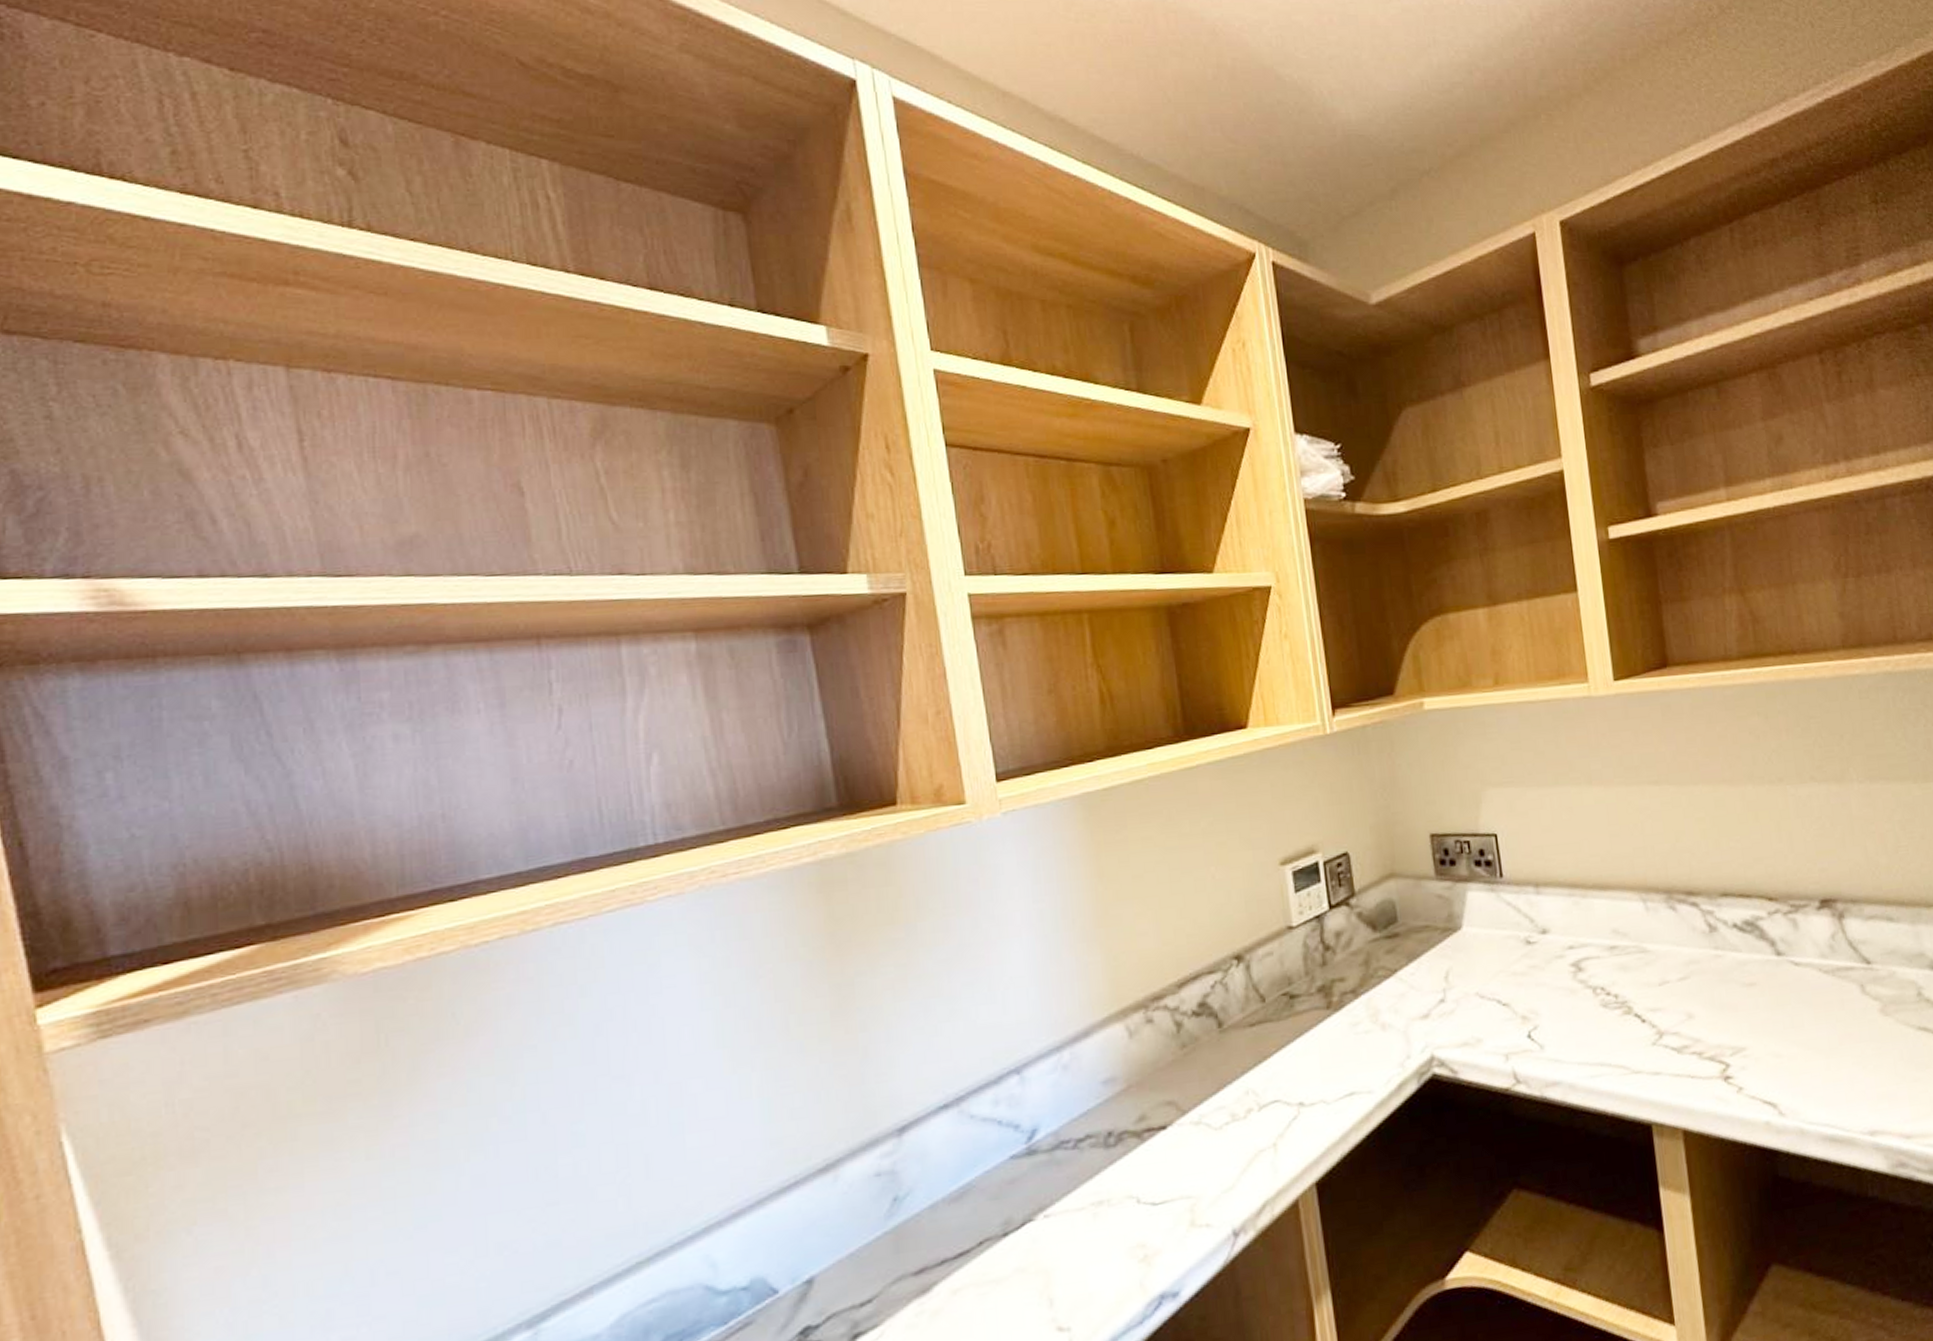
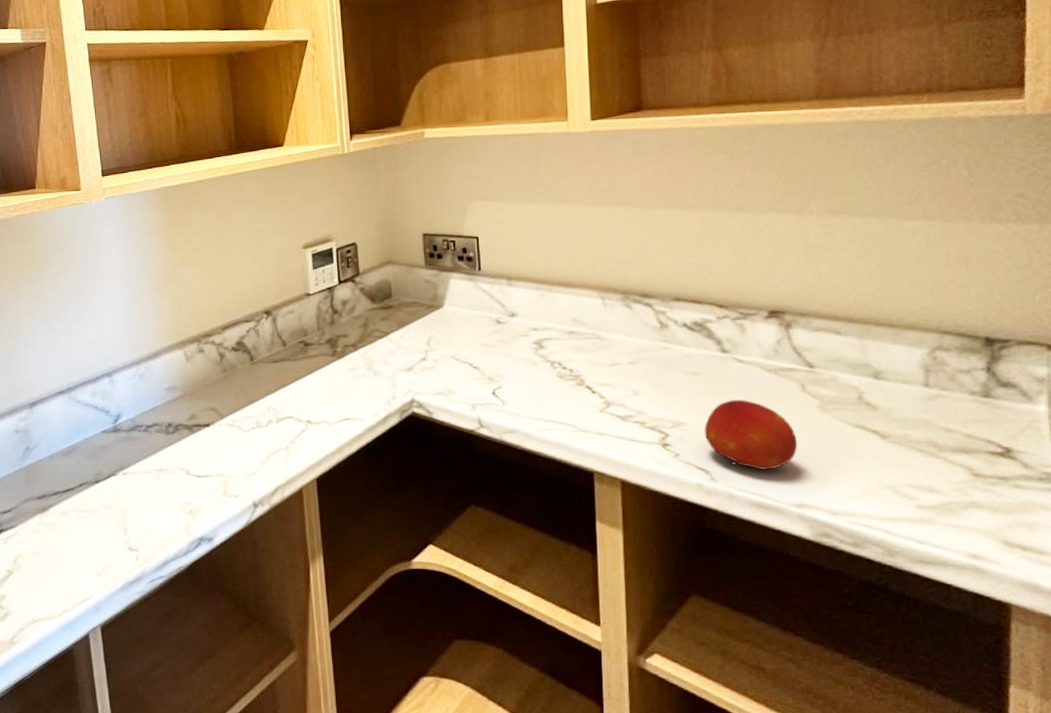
fruit: none [1766,1011,1864,1095] -> present [704,400,797,470]

